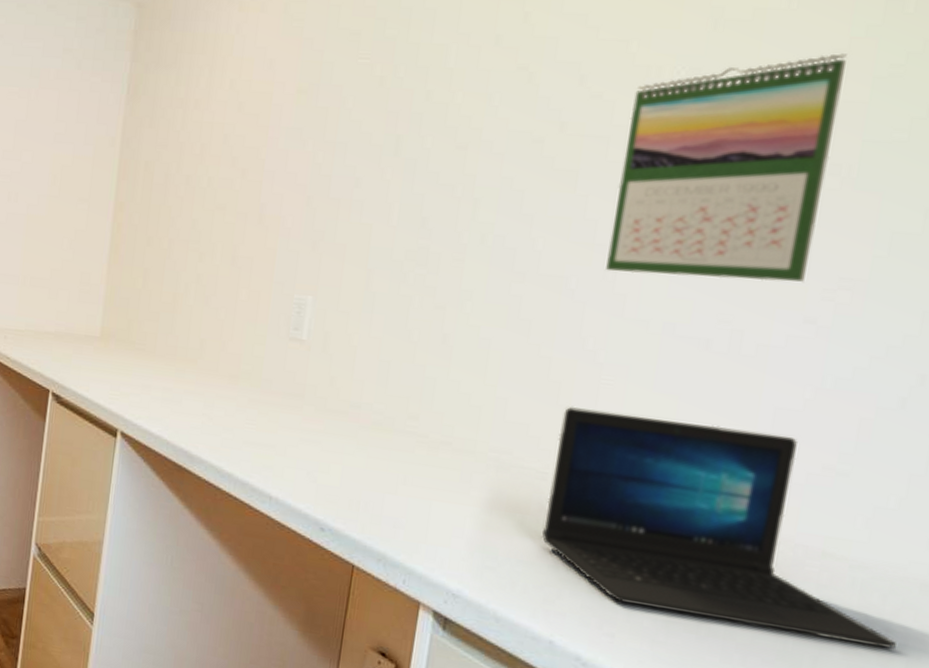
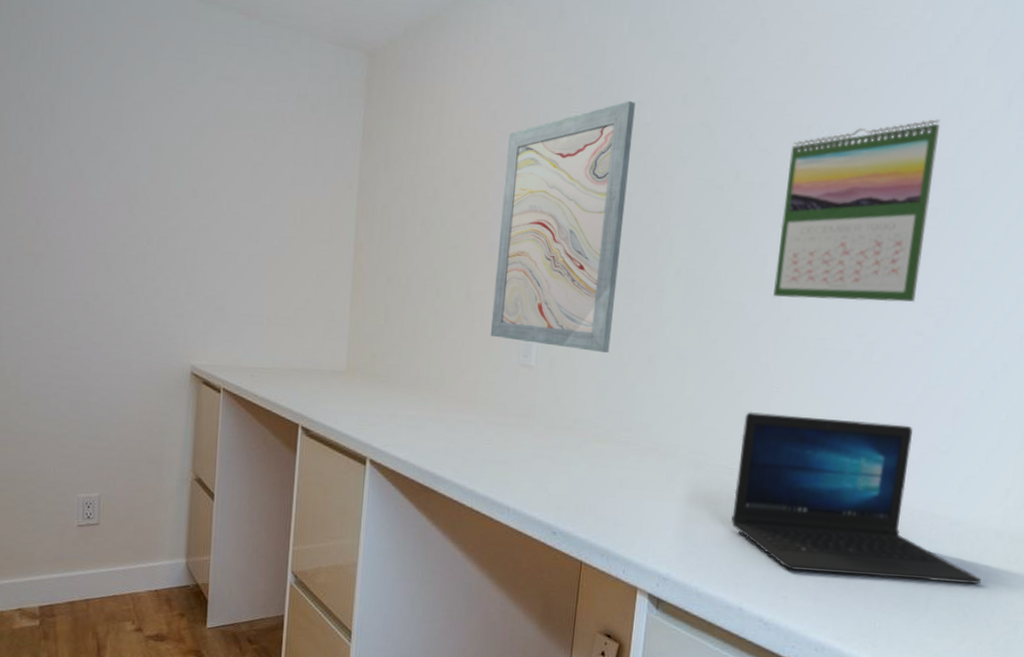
wall art: none [258,44,437,329] -> present [491,101,635,353]

